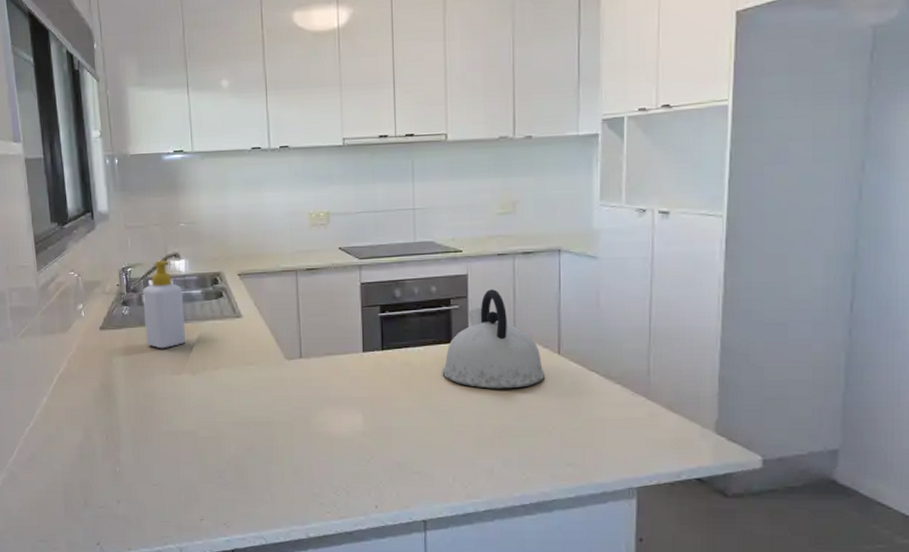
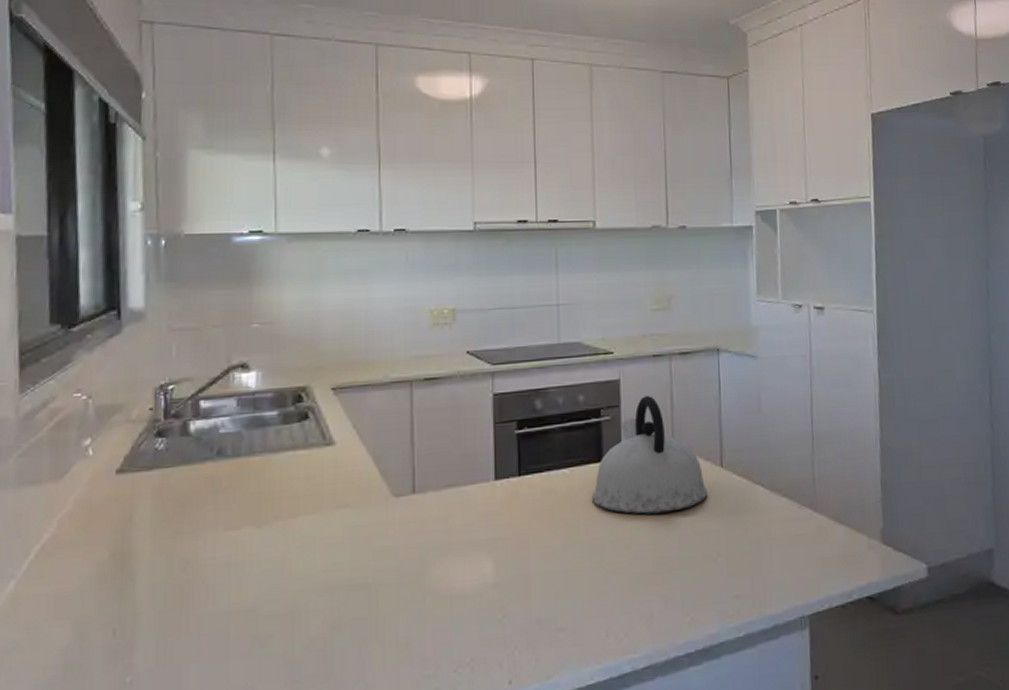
soap bottle: present [142,260,186,349] -> none [188,373,252,495]

